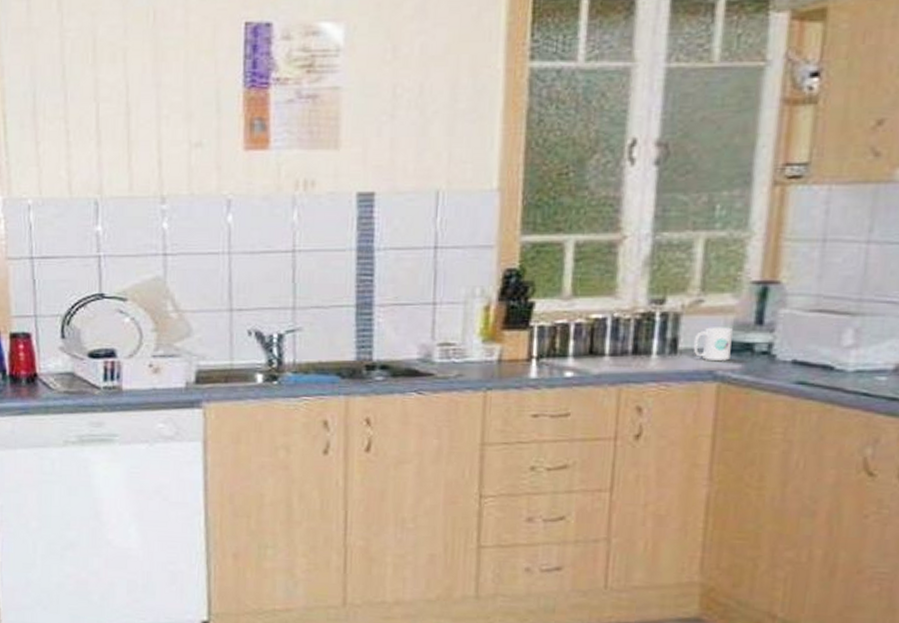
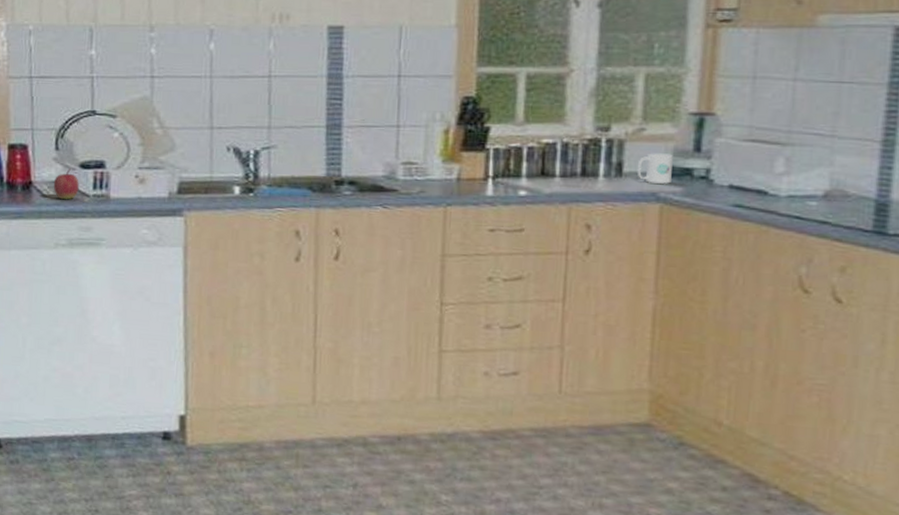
apple: none [60,358,88,393] -> present [53,168,79,200]

